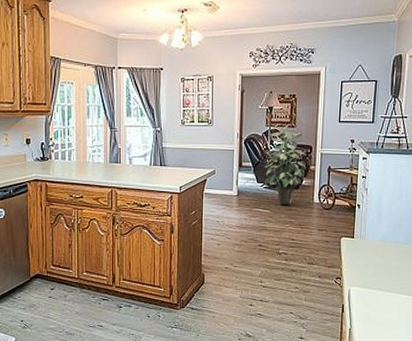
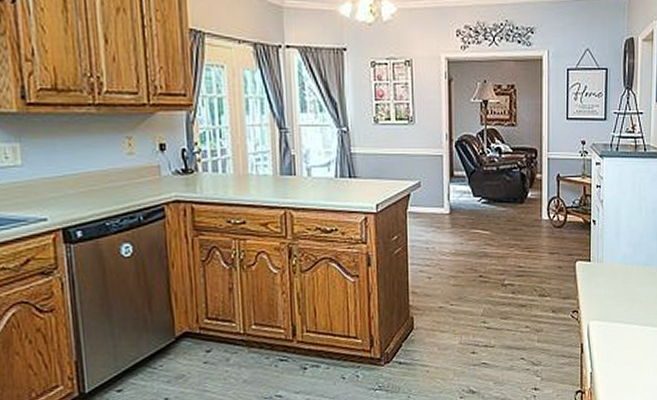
indoor plant: present [264,127,307,206] -> none [481,125,532,225]

